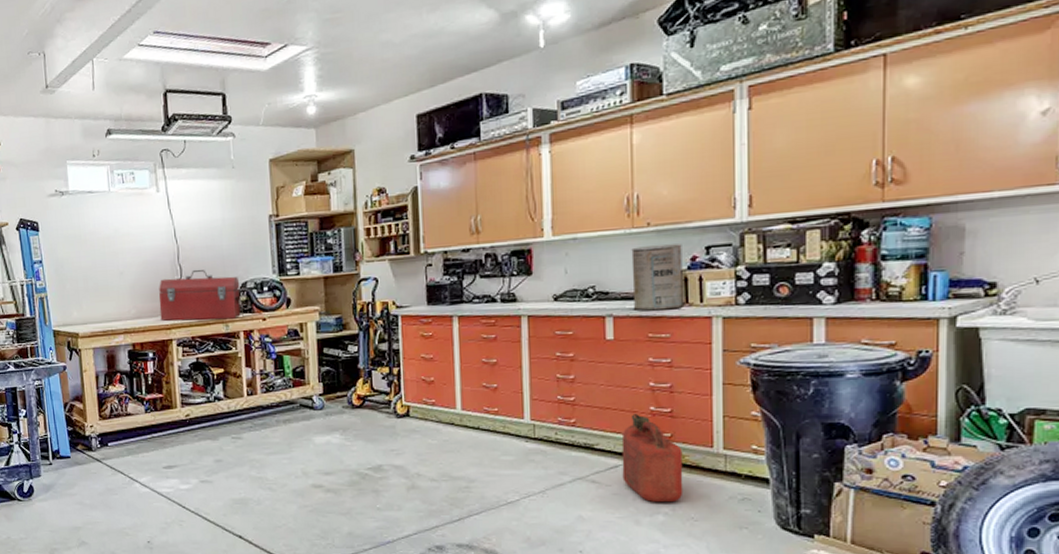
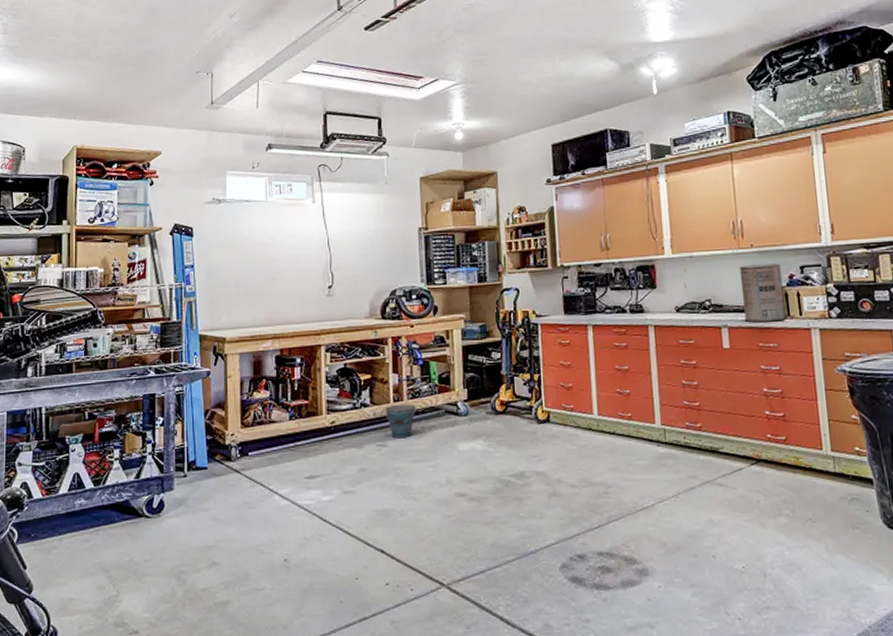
toolbox: present [159,269,241,321] -> none [309,277,390,327]
bucket: none [238,398,270,432] -> present [384,404,416,439]
fuel can: present [621,414,684,503] -> none [742,418,801,505]

